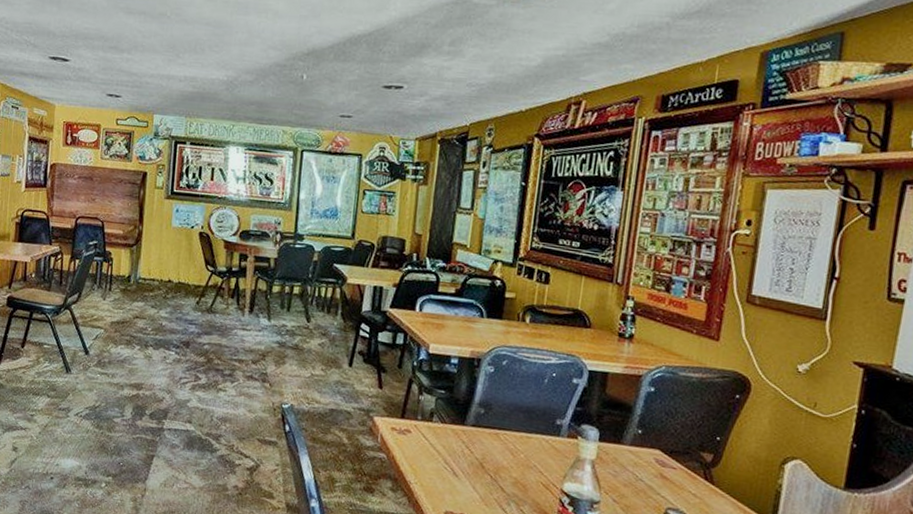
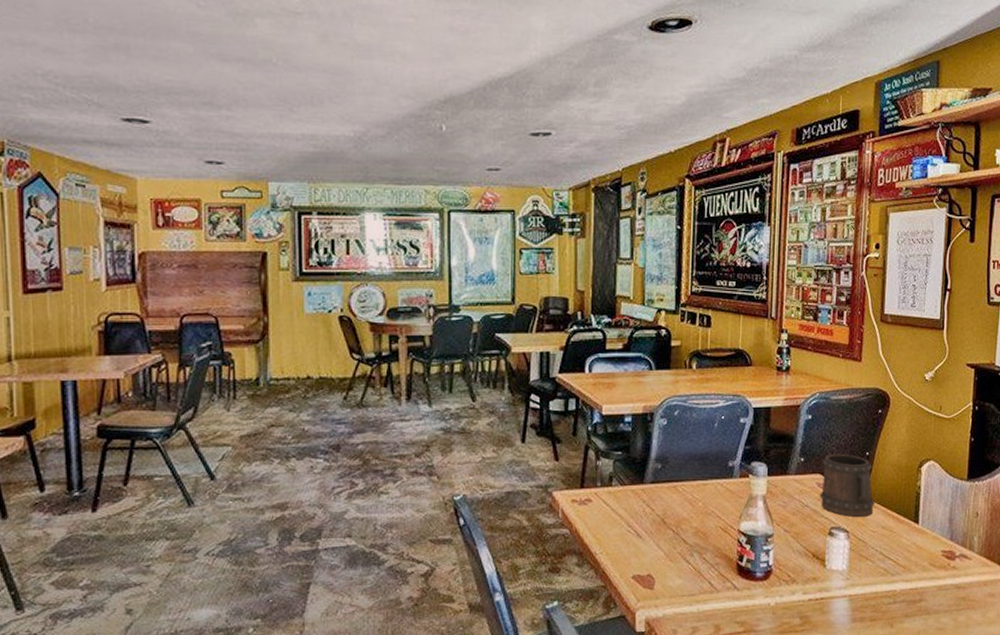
beer mug: none [657,431,724,505] -> present [820,454,875,517]

